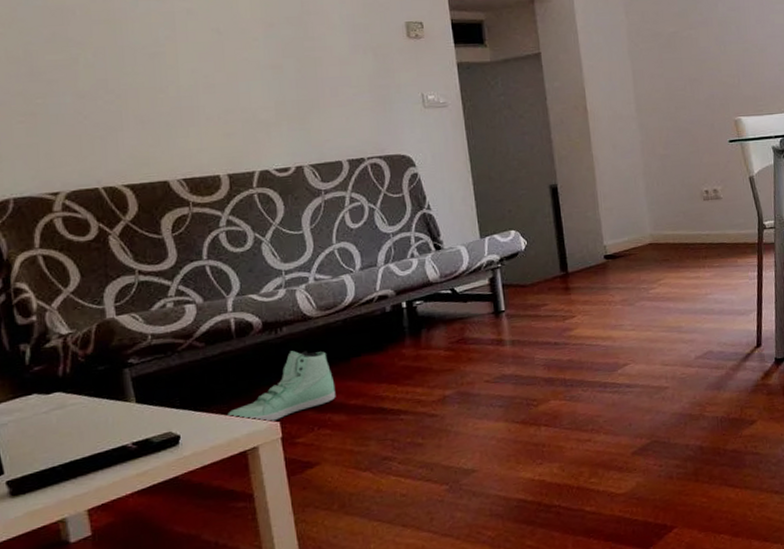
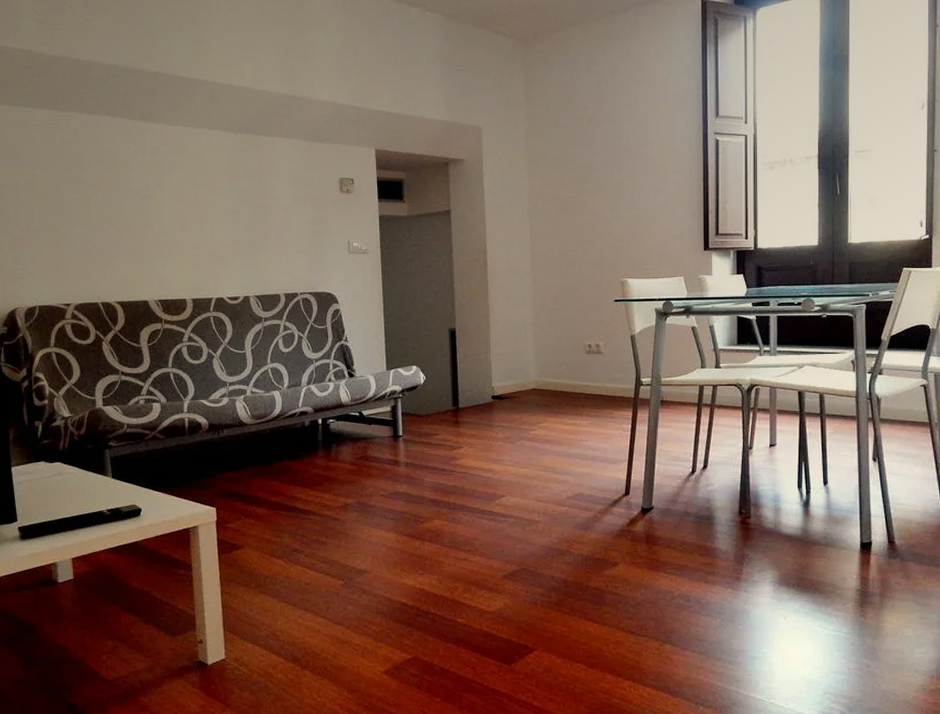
sneaker: present [225,350,336,423] -> none [175,450,261,508]

